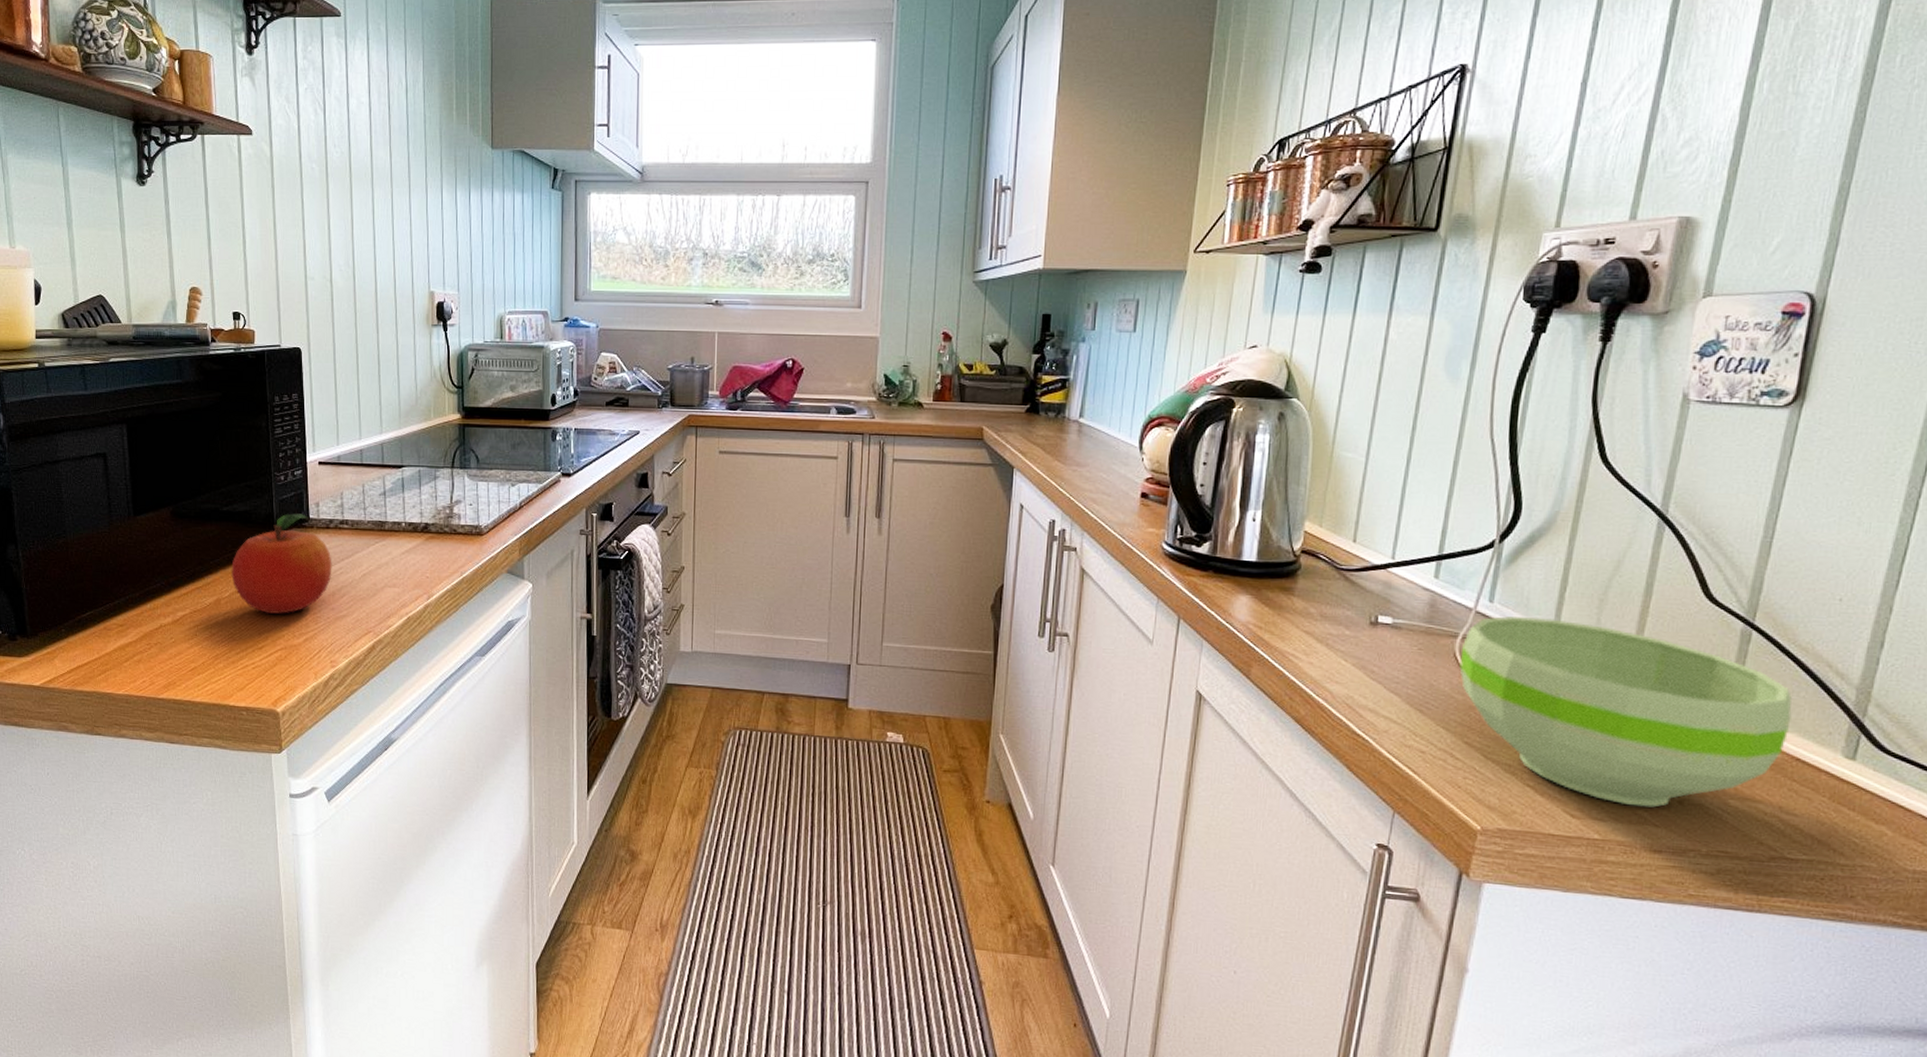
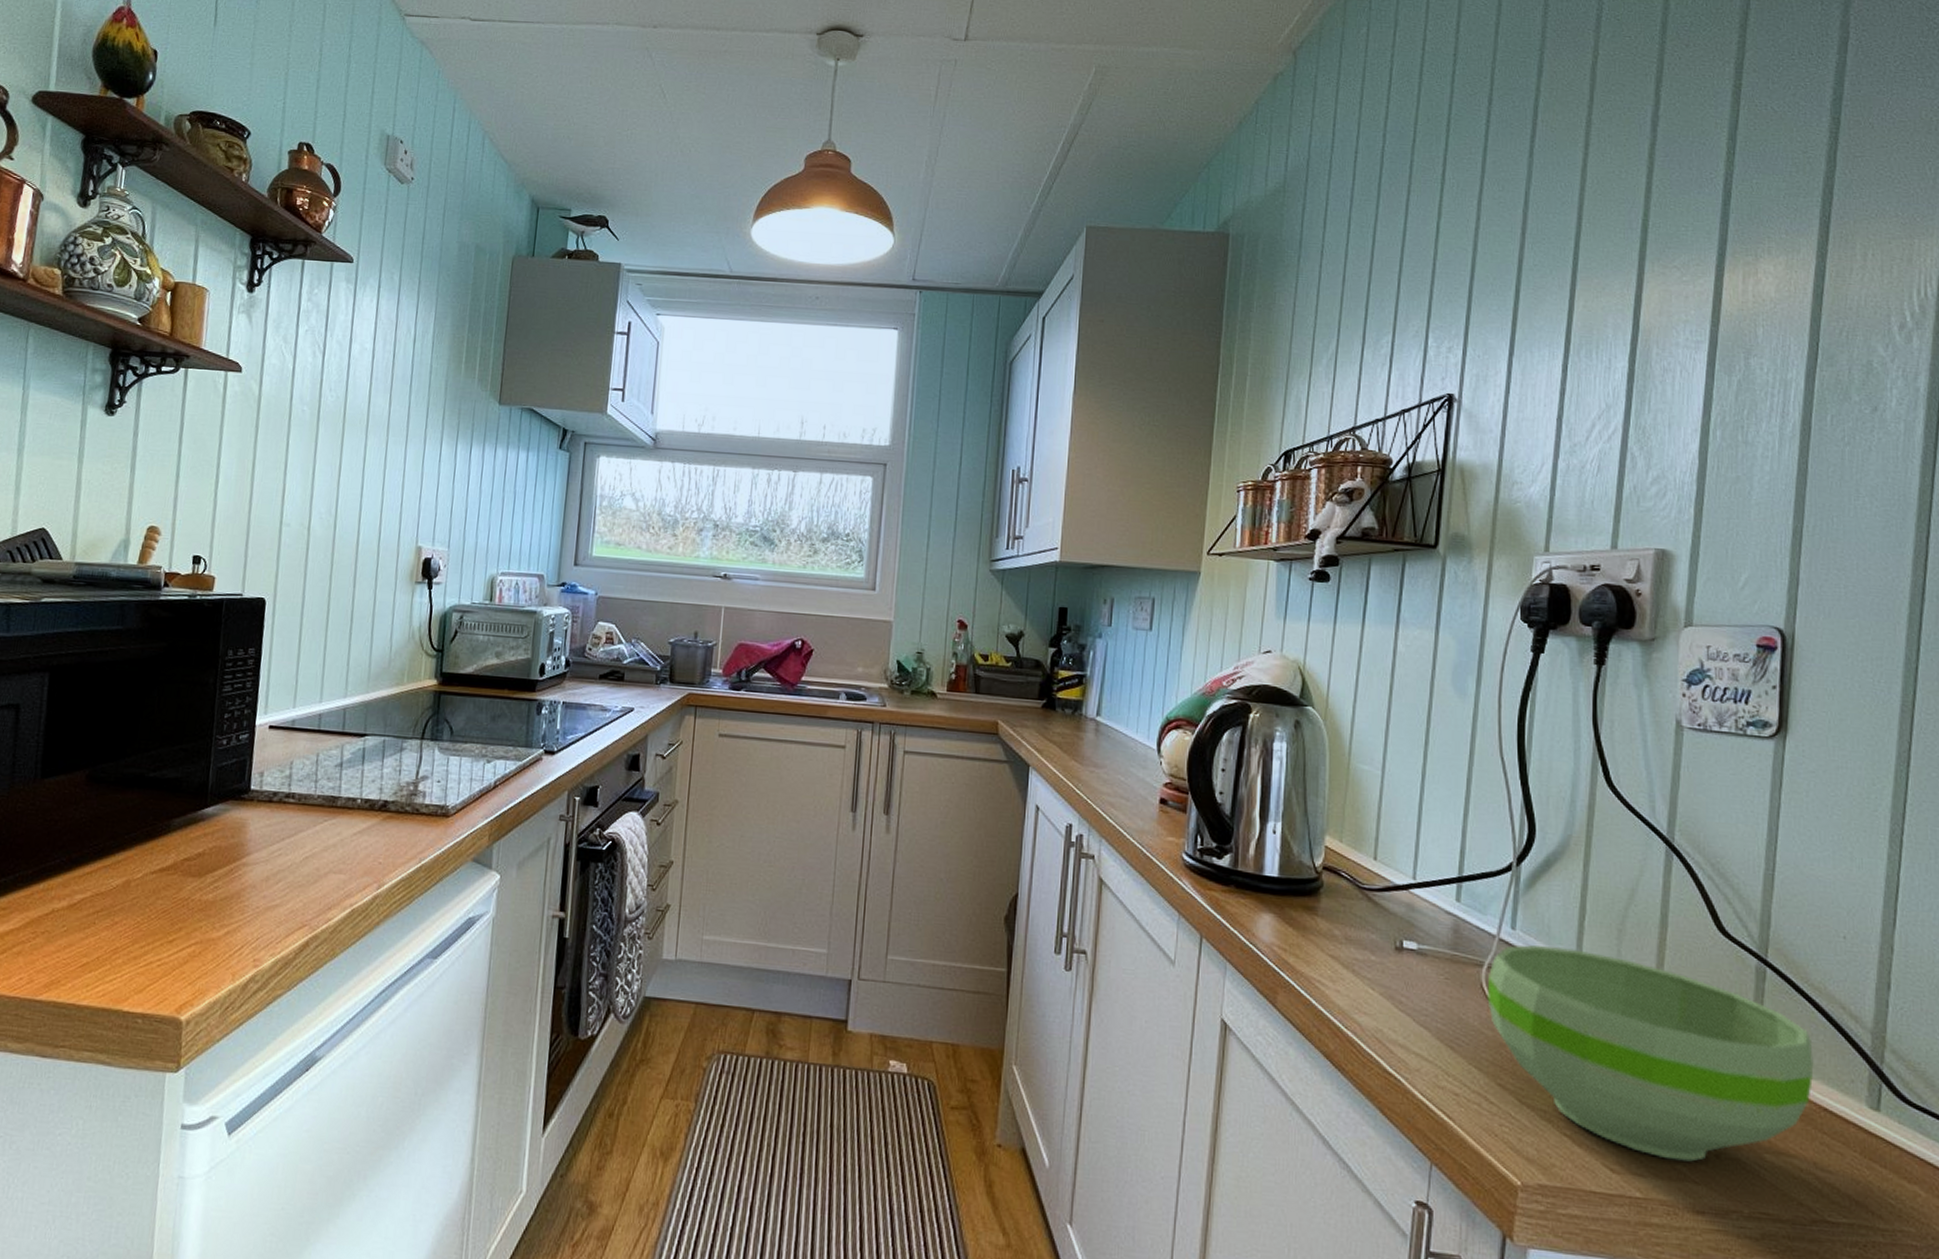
fruit: present [231,513,332,614] -> none [148,783,271,901]

